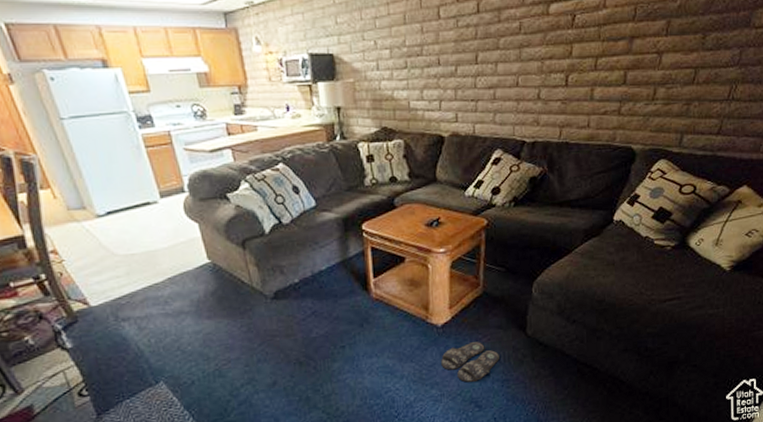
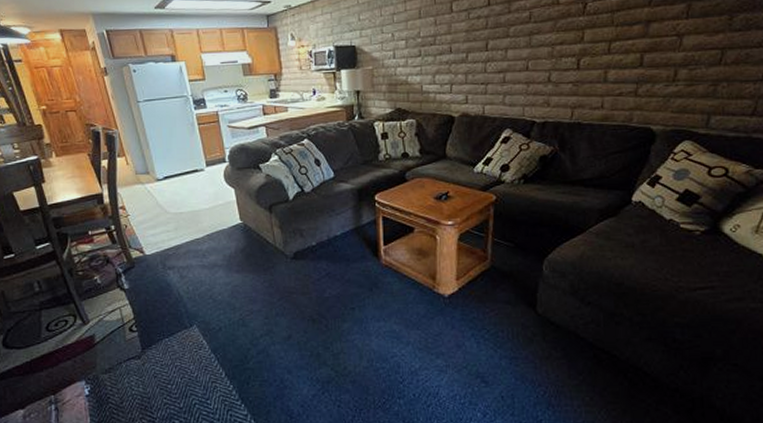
slippers: present [441,342,499,383] -> none [447,315,507,356]

